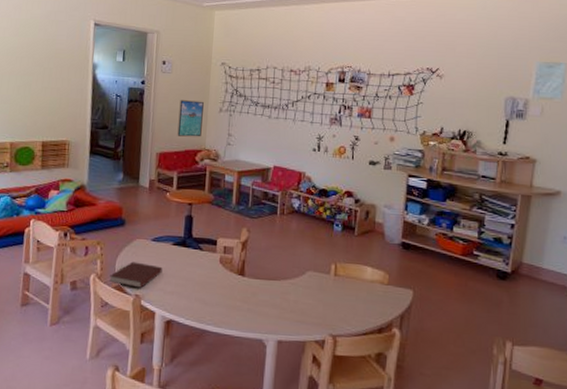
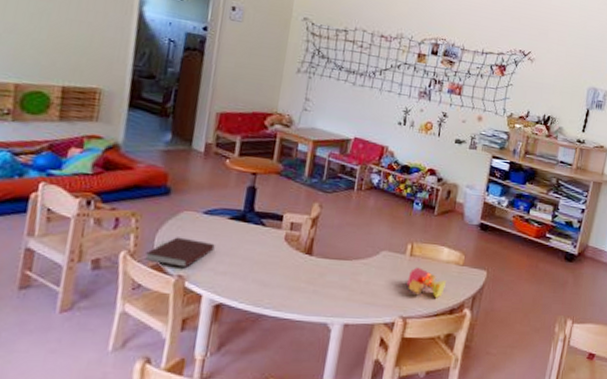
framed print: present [177,100,204,137] -> none [244,54,279,99]
toy block set: none [334,286,373,317] -> present [407,267,447,298]

